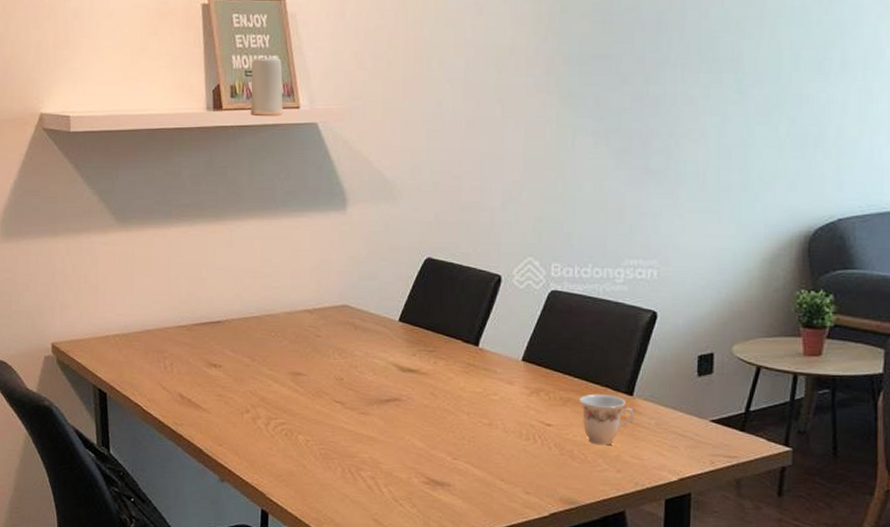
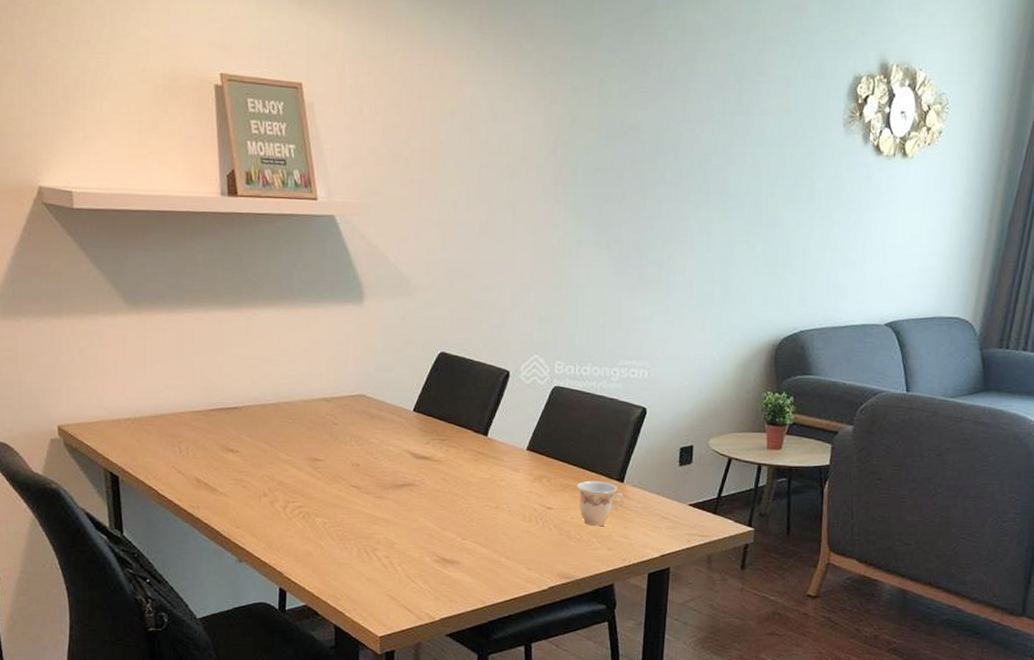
candle: present [250,57,283,117] -> none [266,146,300,207]

